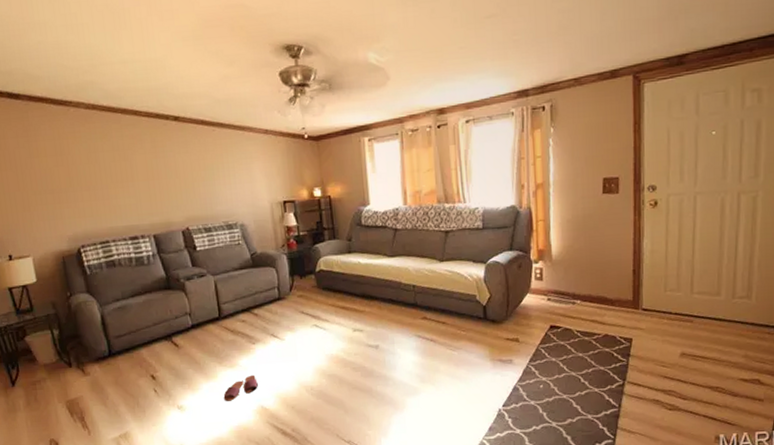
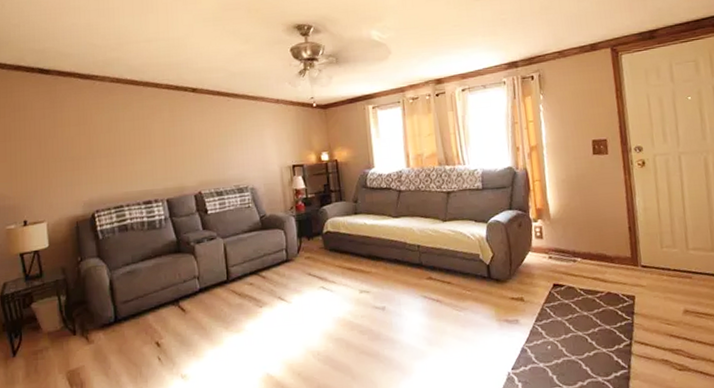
slippers: present [223,374,258,401] -> none [228,340,264,369]

